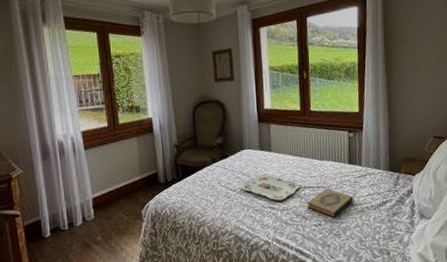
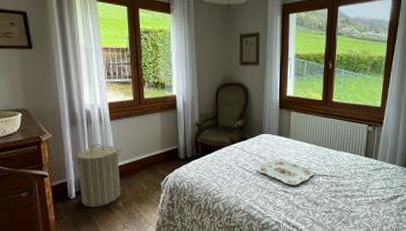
laundry hamper: none [45,175,100,245] -> present [72,144,123,207]
hardback book: present [306,188,354,218] -> none [319,178,366,206]

